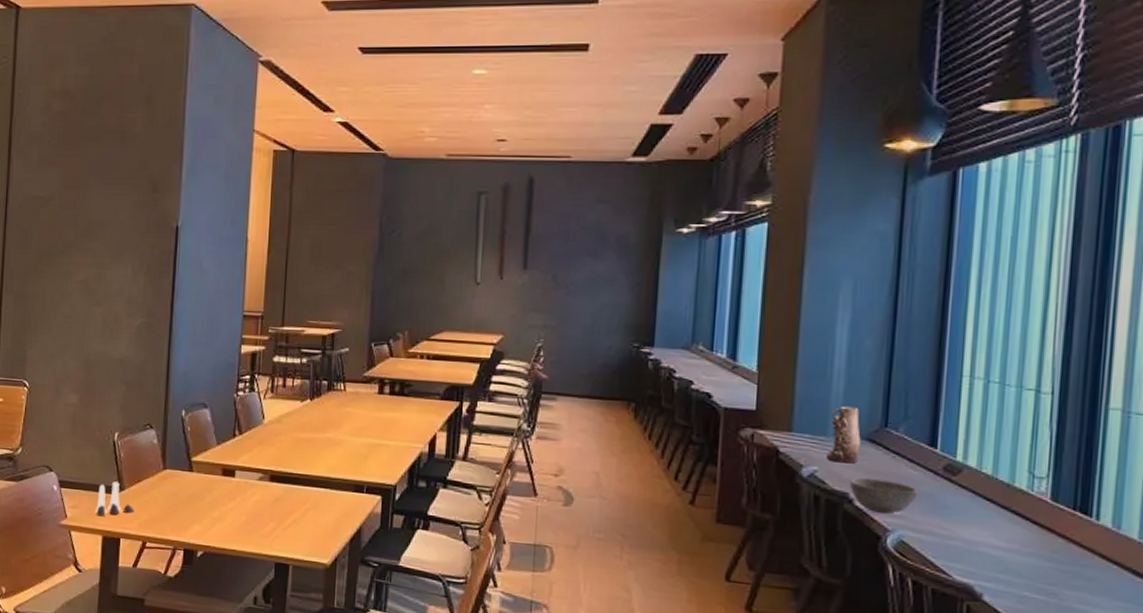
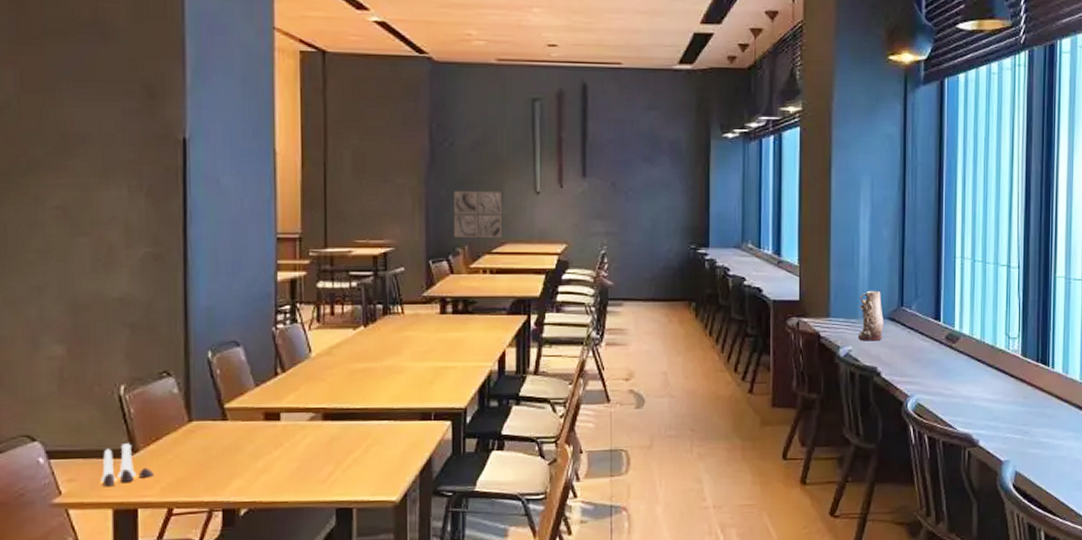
wall art: none [396,278,442,325] -> present [454,190,501,238]
bowl: present [849,478,919,515] -> none [877,353,929,383]

